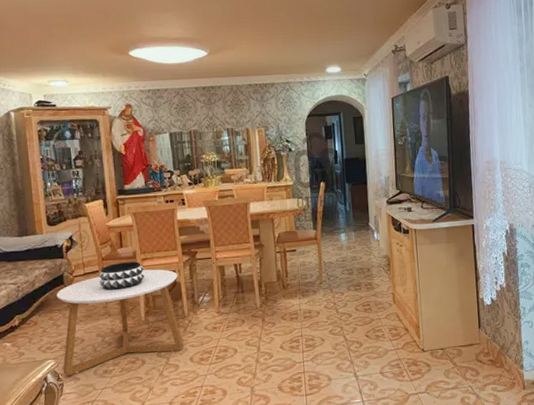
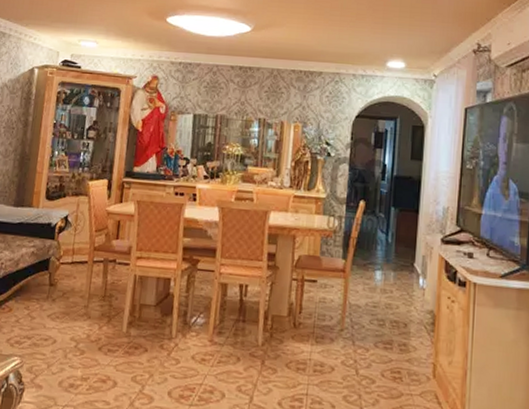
coffee table: present [56,269,184,376] -> none [26,268,173,381]
decorative bowl: present [98,261,145,291] -> none [85,256,137,290]

